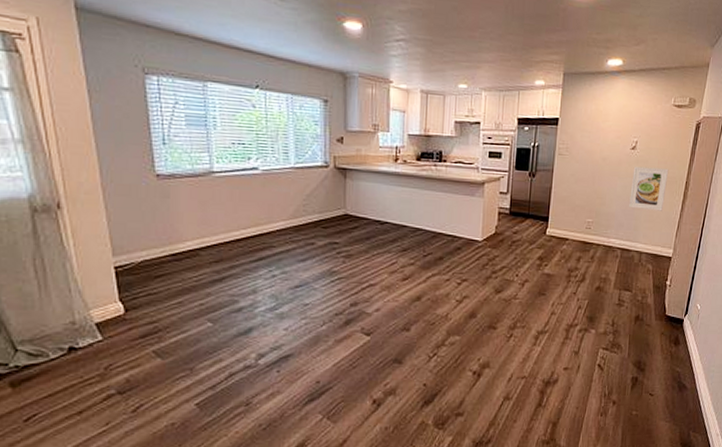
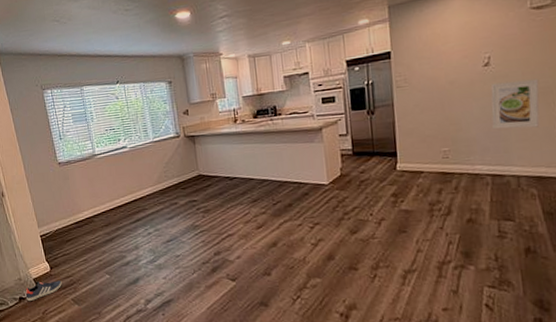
sneaker: none [79,327,141,353] -> present [25,280,62,302]

